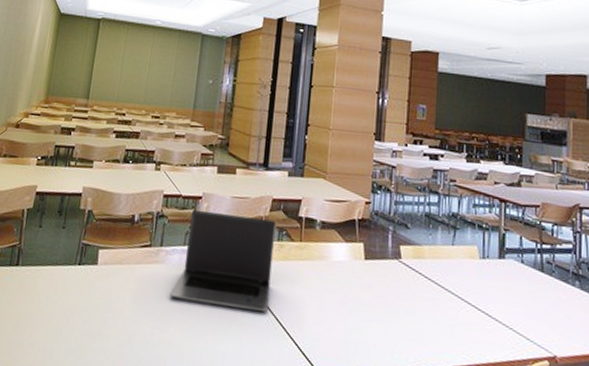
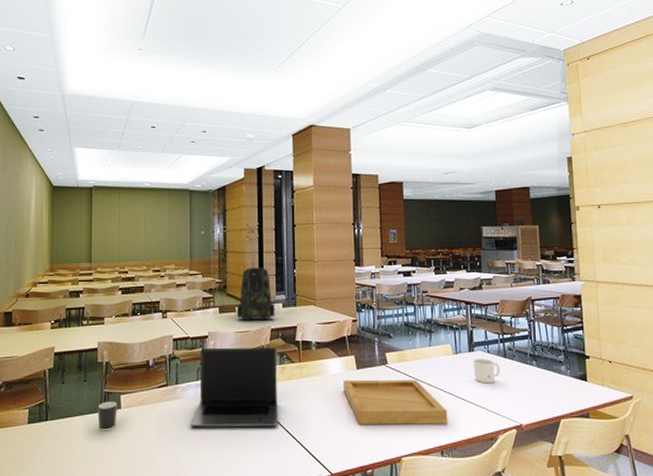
mug: none [70,254,95,288] -> present [97,401,118,431]
backpack: none [237,126,280,188] -> present [237,267,275,321]
tray: none [347,269,467,341] -> present [343,379,448,425]
mug: none [502,268,535,301] -> present [472,359,500,384]

